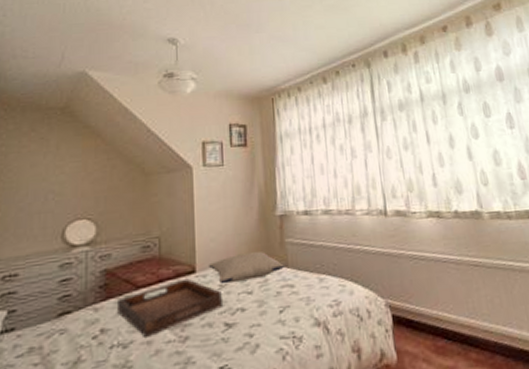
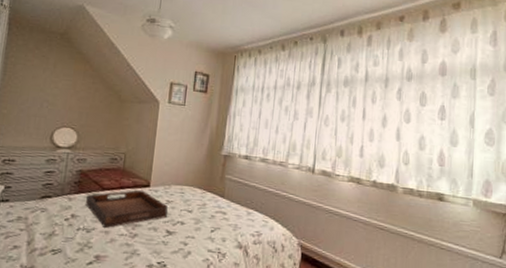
pillow: present [209,251,284,284] -> none [161,179,221,202]

